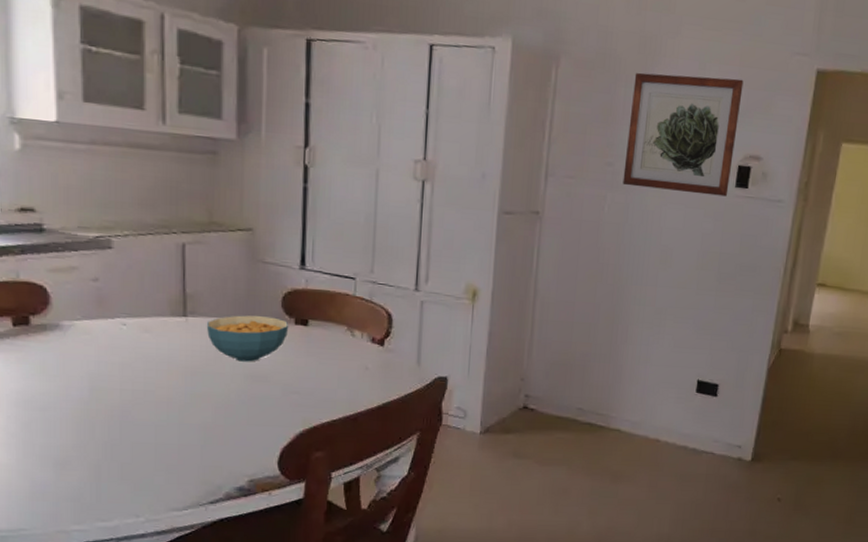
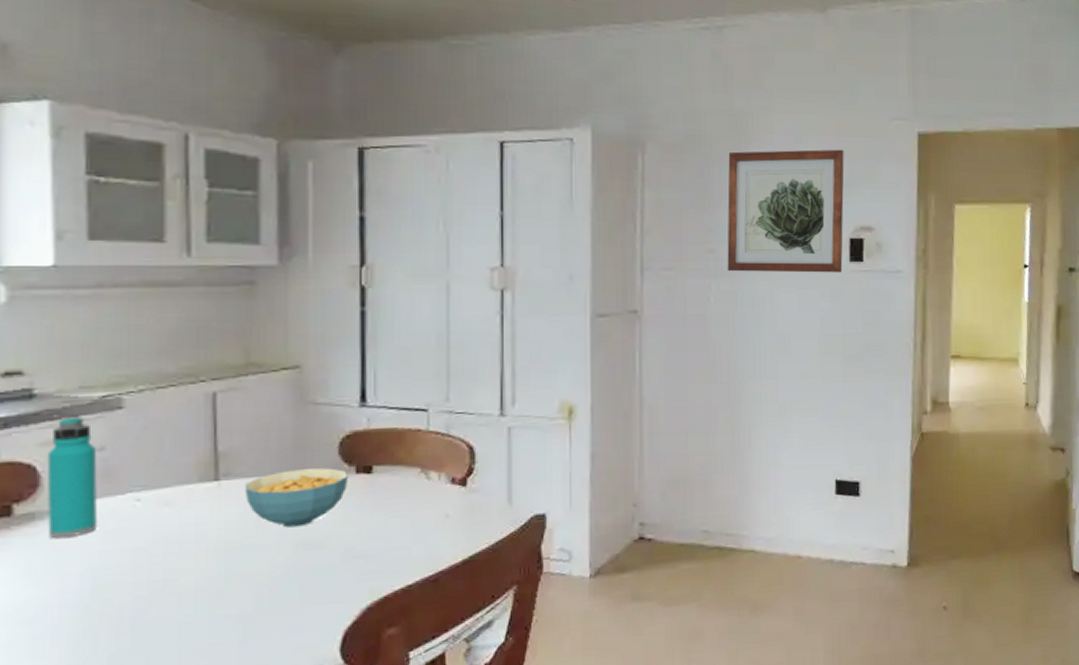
water bottle: none [54,250,93,348] -> present [47,415,97,539]

